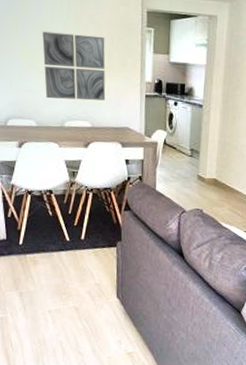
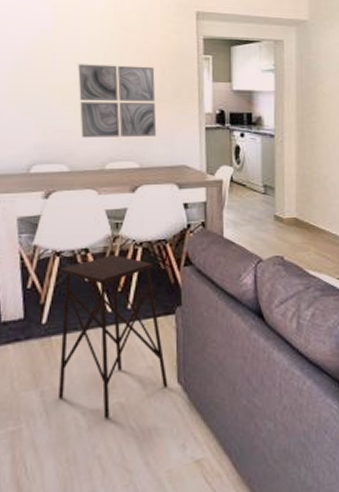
side table: none [32,196,110,317] -> present [59,254,168,419]

